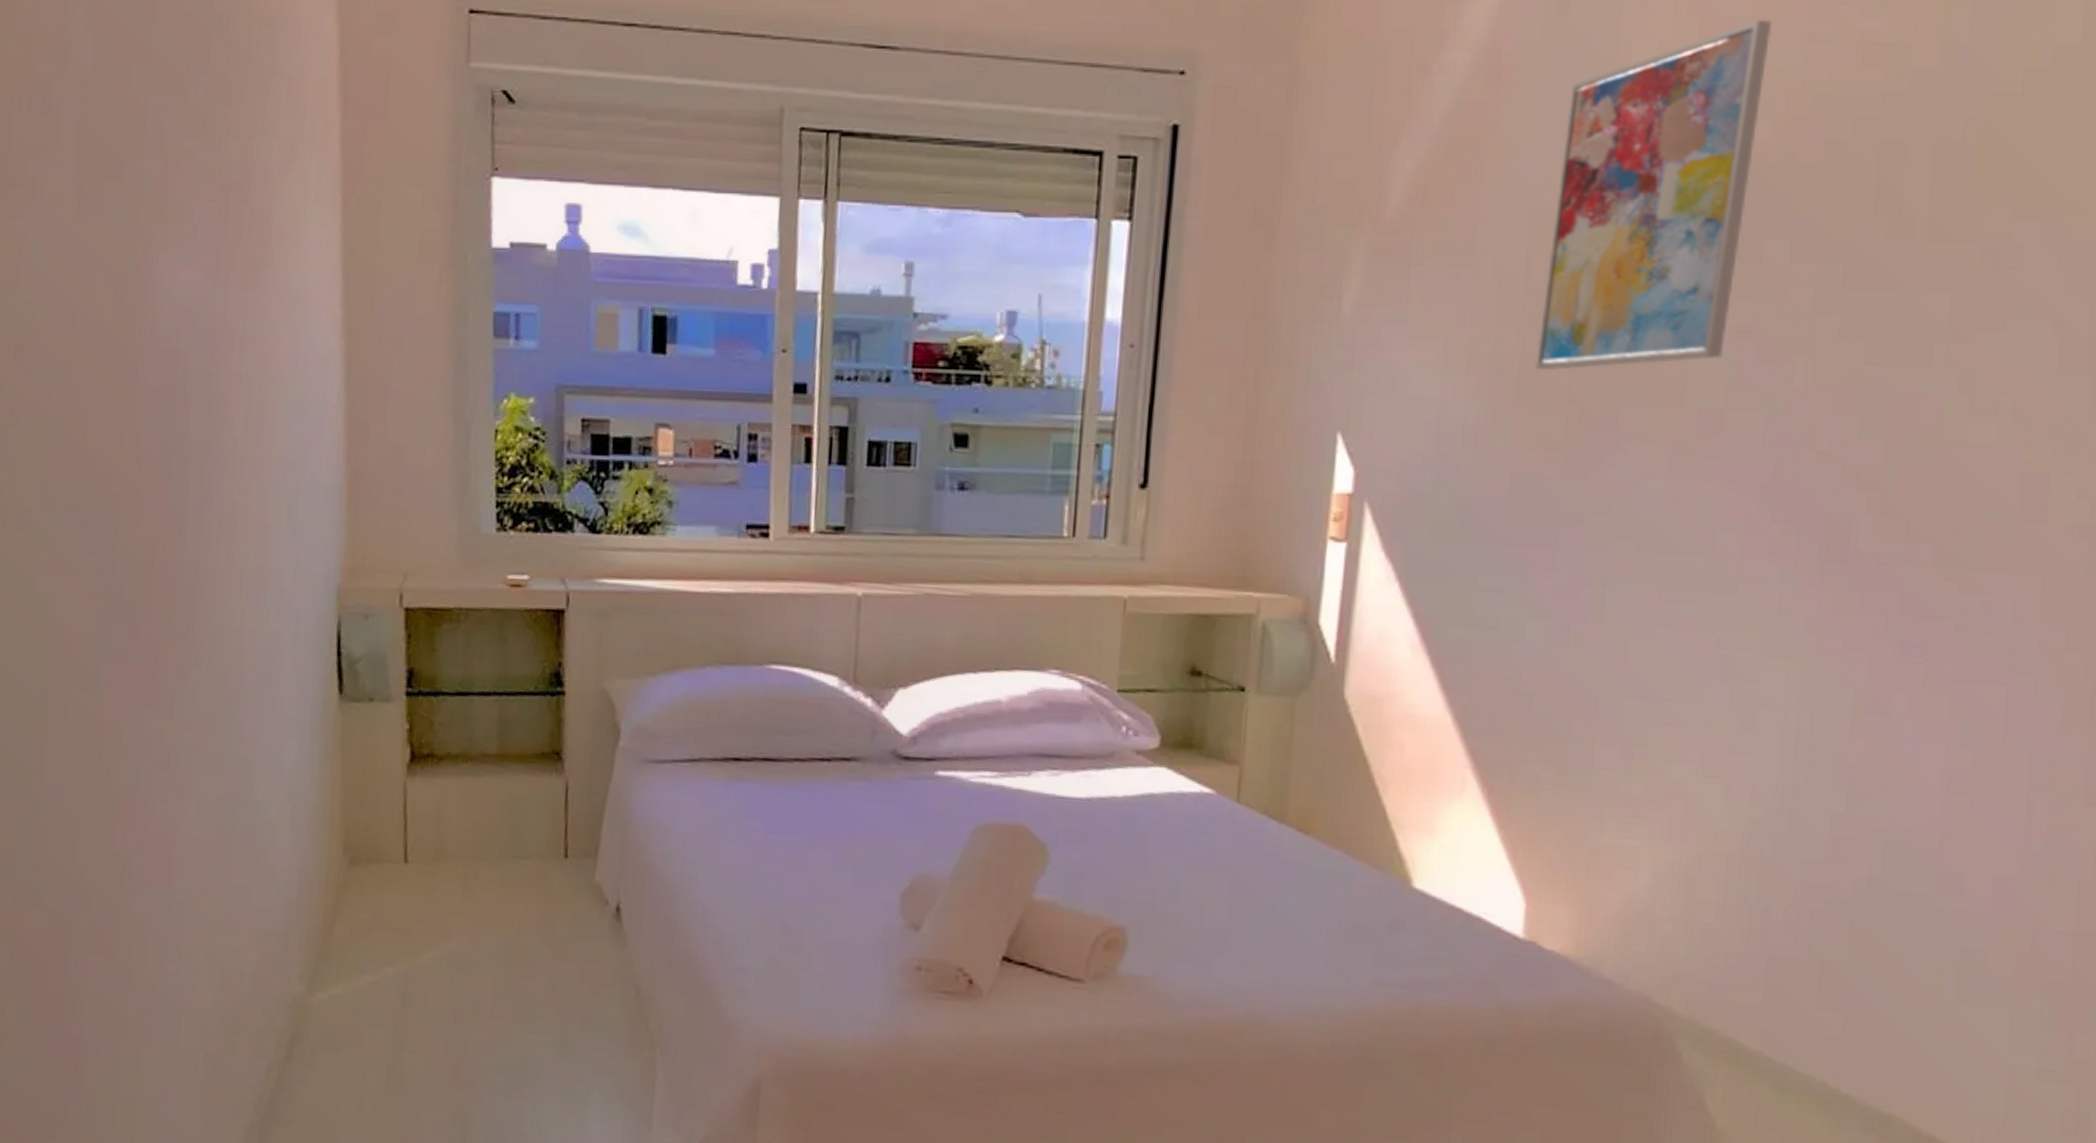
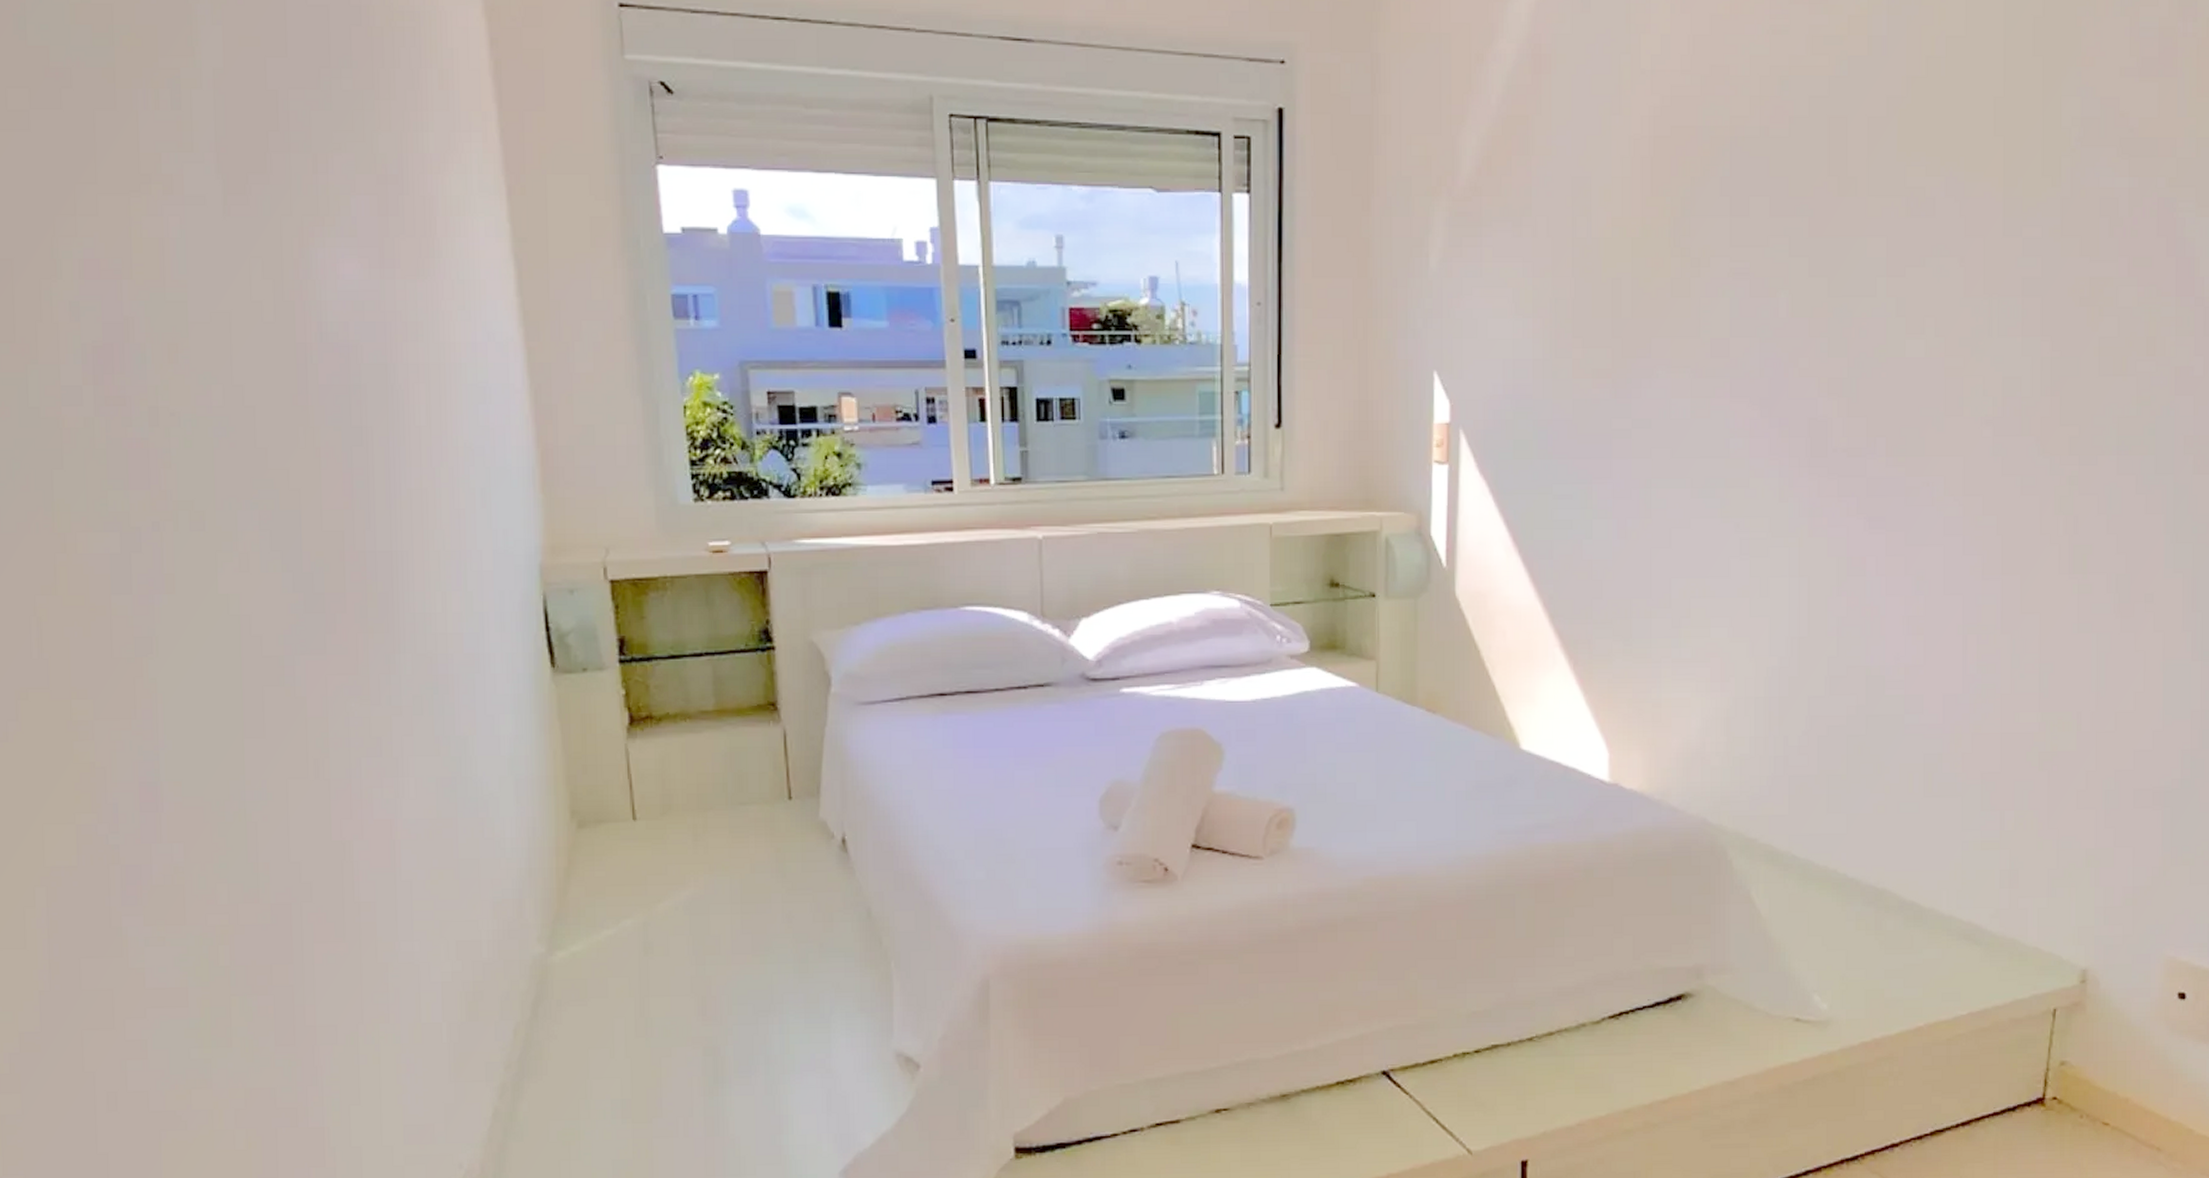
wall art: present [1536,19,1772,371] -> none [1586,15,1745,312]

